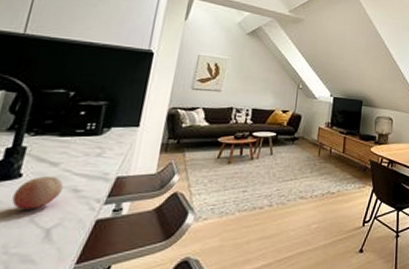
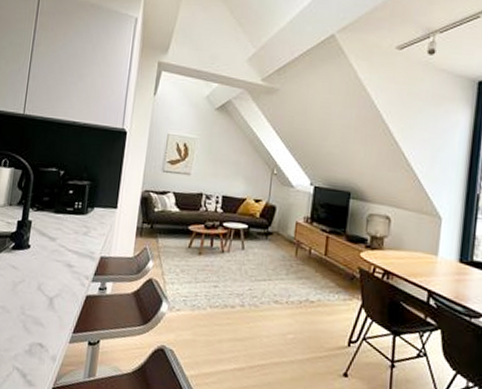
fruit: present [12,176,64,209] -> none [24,249,60,279]

